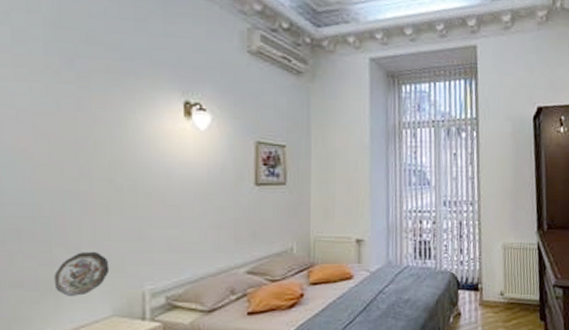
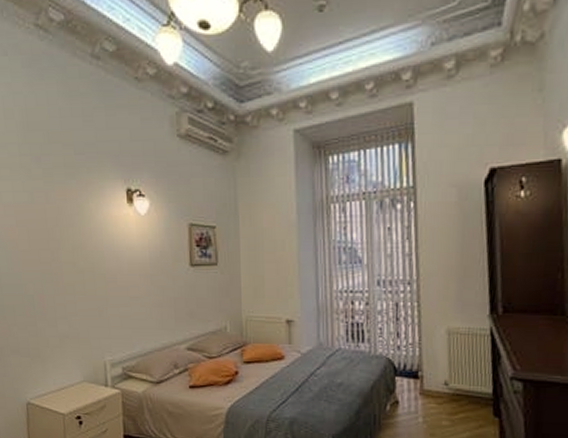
decorative plate: present [53,252,110,296] -> none [39,326,79,363]

